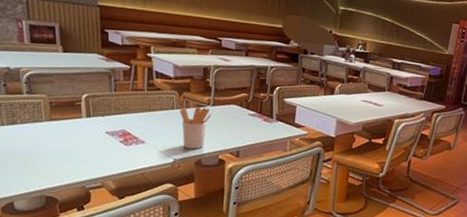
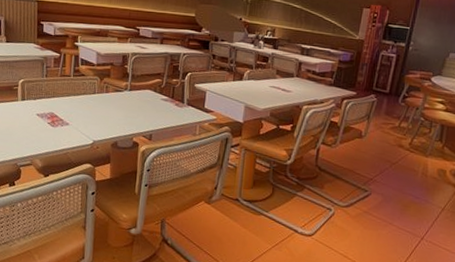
utensil holder: present [179,107,212,149] -> none [100,92,128,132]

